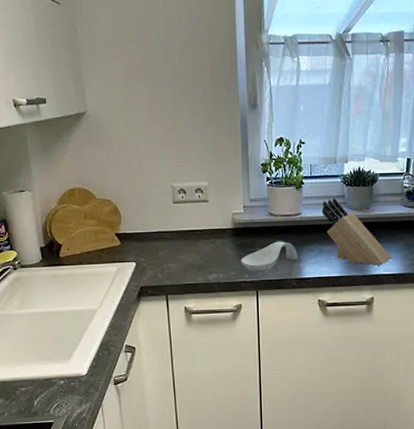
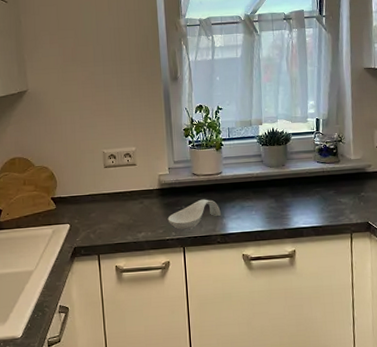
knife block: present [321,197,392,266] -> none [241,156,310,219]

